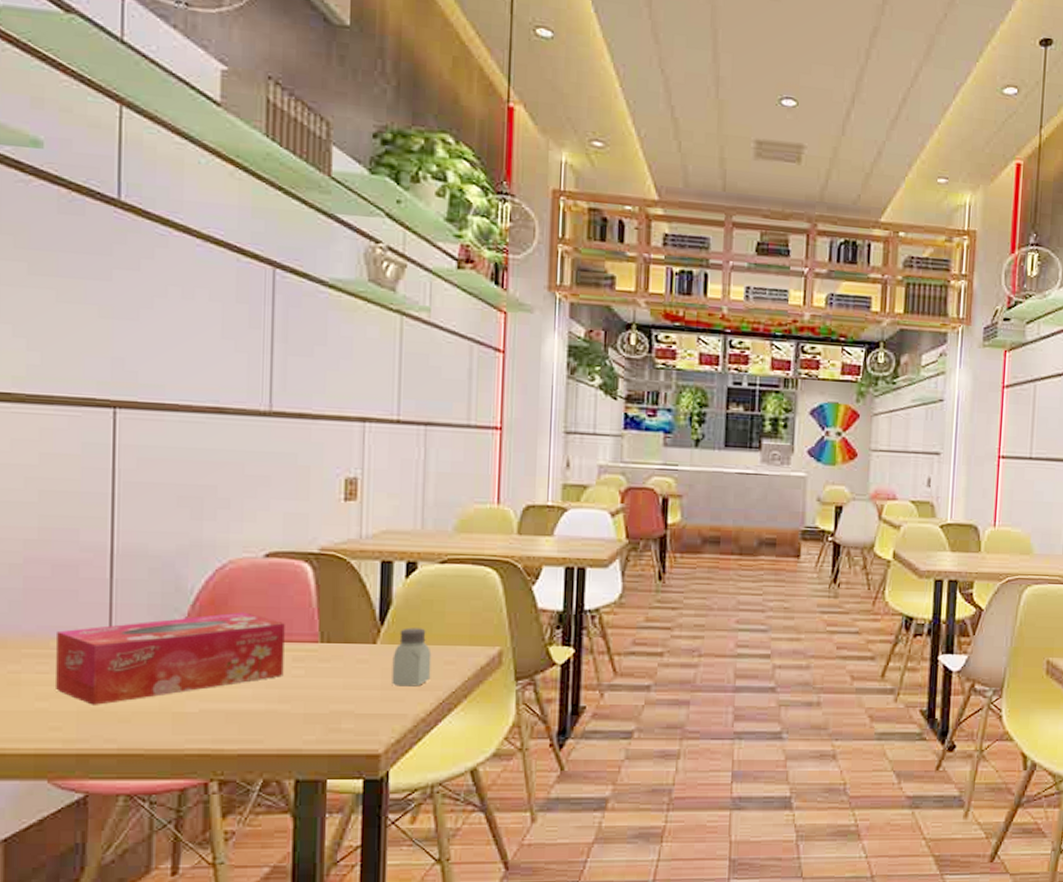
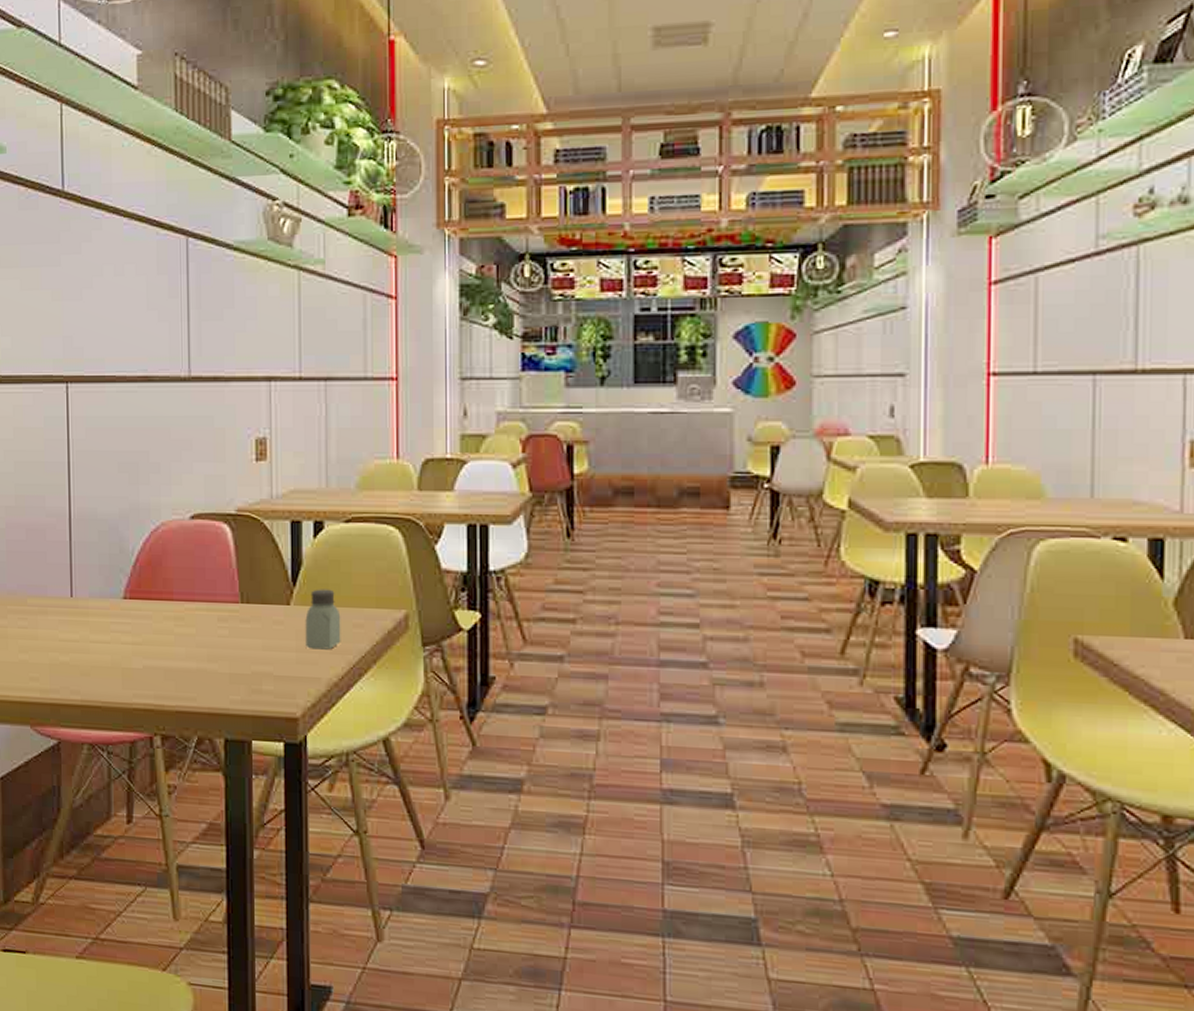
tissue box: present [56,612,285,705] -> none [32,572,211,659]

